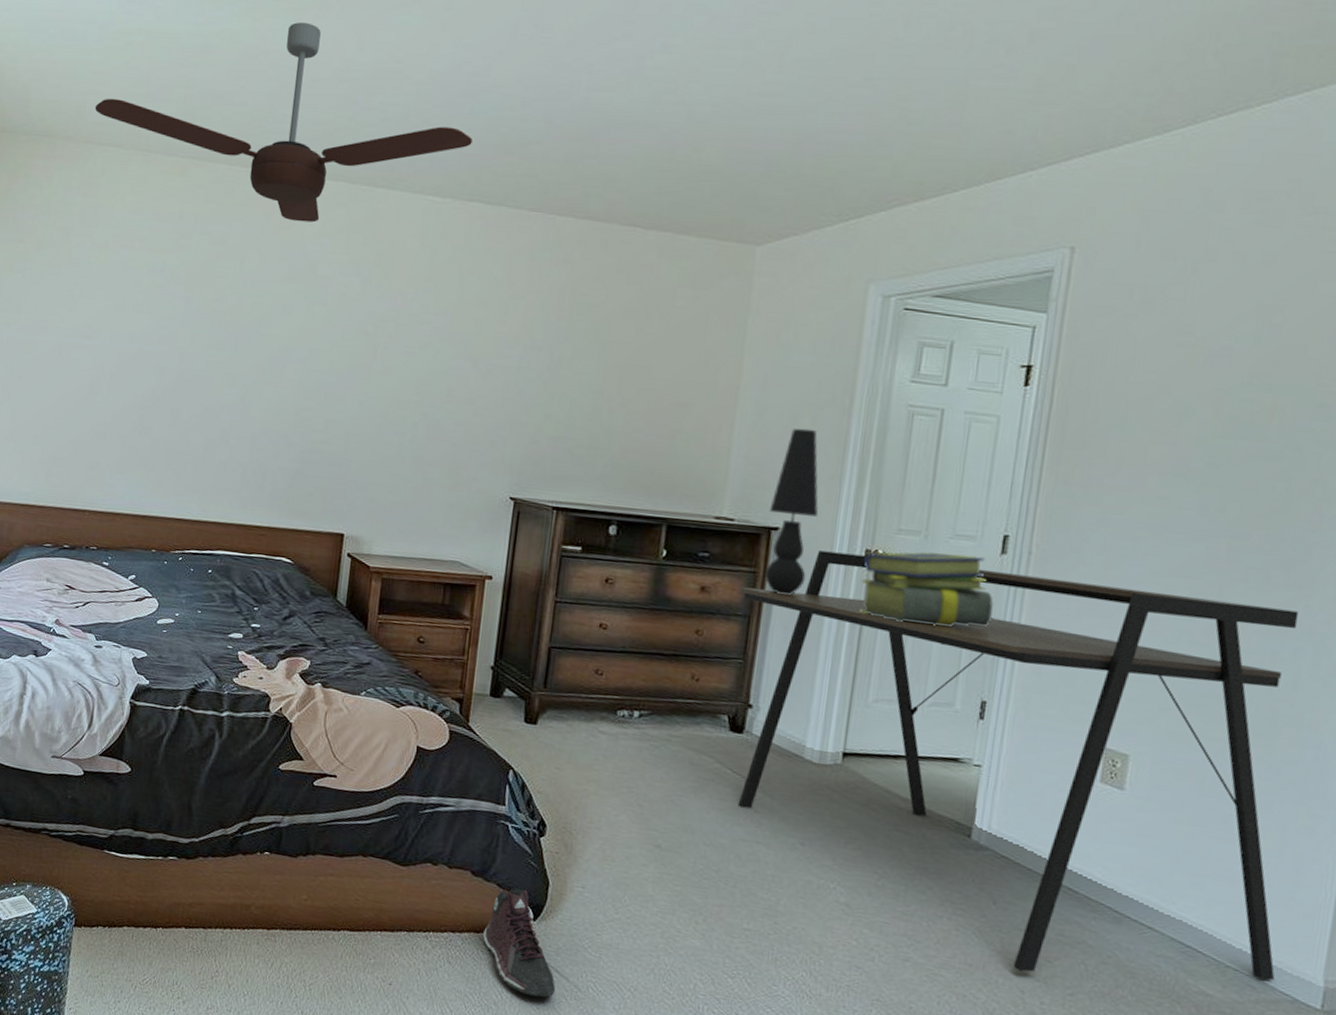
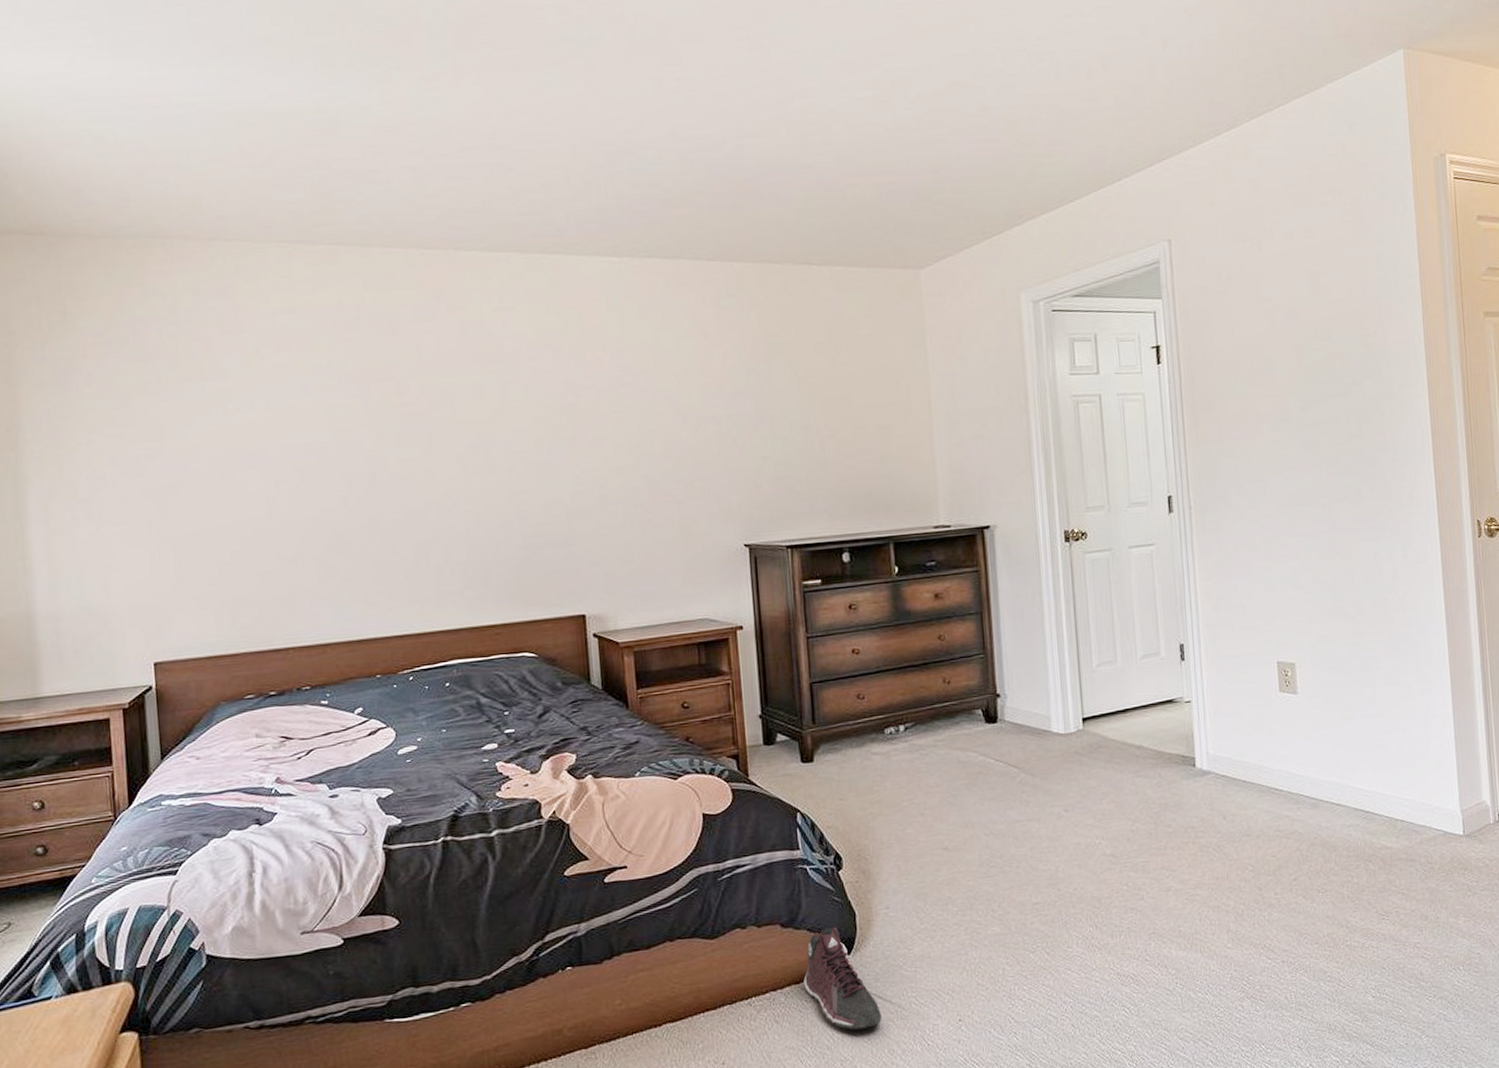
ceiling fan: present [95,22,473,223] -> none [212,91,638,299]
desk: present [737,550,1299,980] -> none [967,516,1430,871]
table lamp: present [765,428,819,595] -> none [978,430,1021,586]
stack of books: present [859,552,994,627] -> none [1065,518,1173,590]

